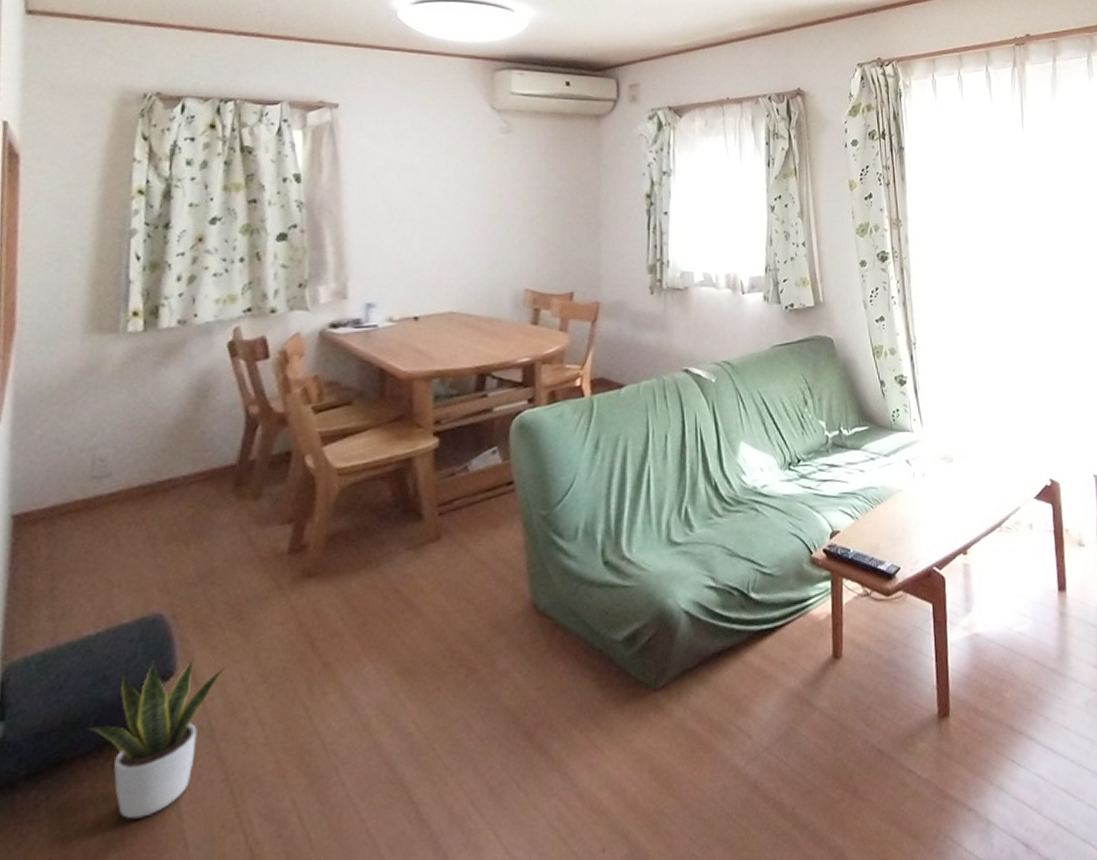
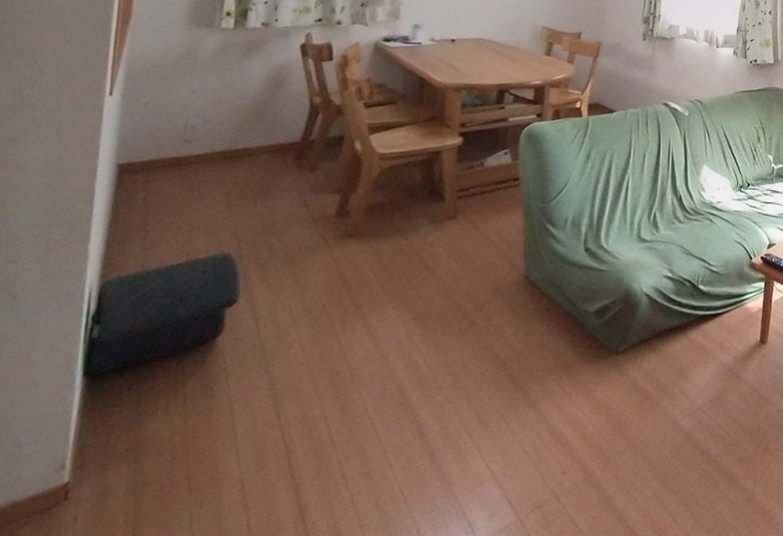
potted plant: present [88,657,226,819] -> none [165,289,278,411]

